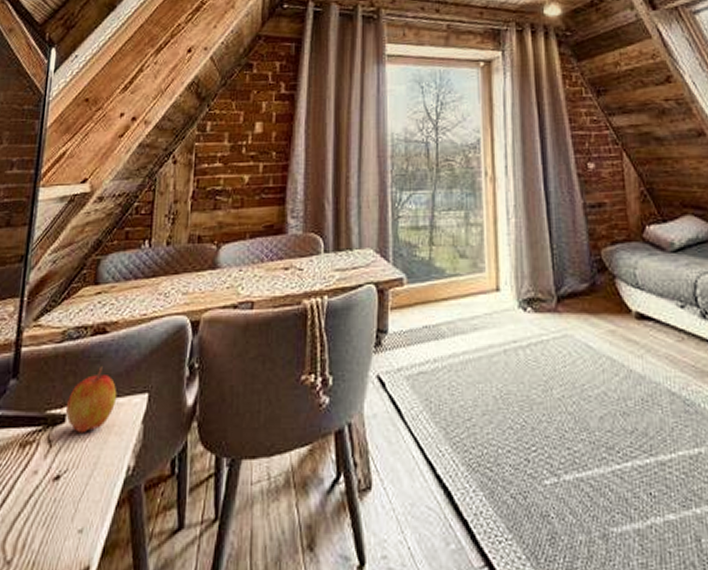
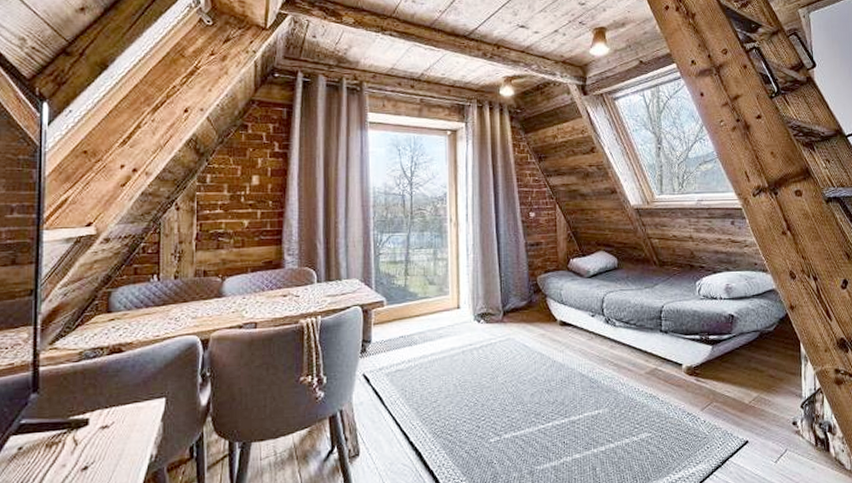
apple: present [65,367,117,434] -> none [88,379,136,433]

